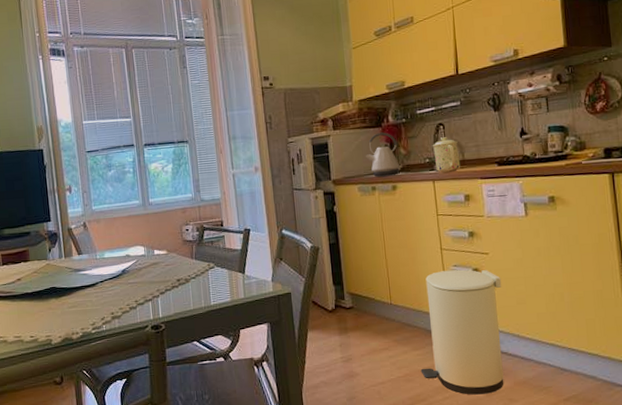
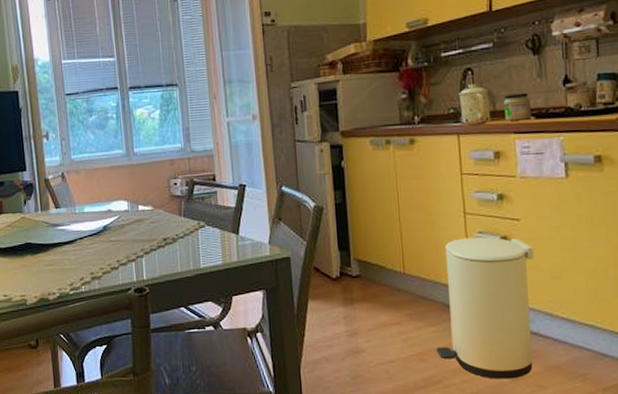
kettle: present [365,132,403,178] -> none [379,77,423,130]
jar: none [470,144,495,168] -> present [503,93,532,121]

